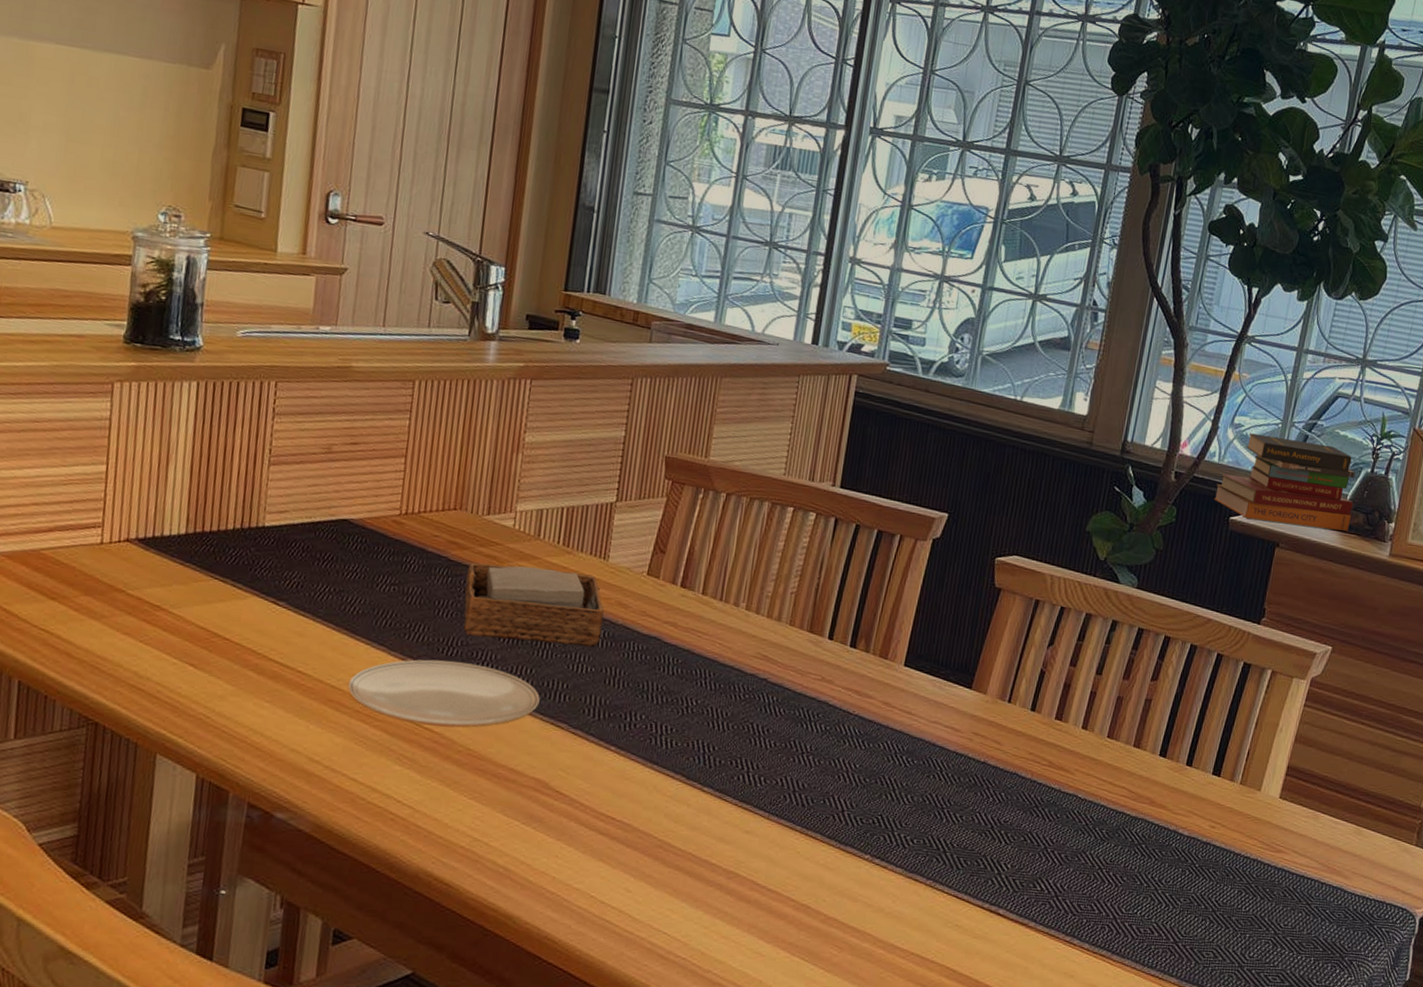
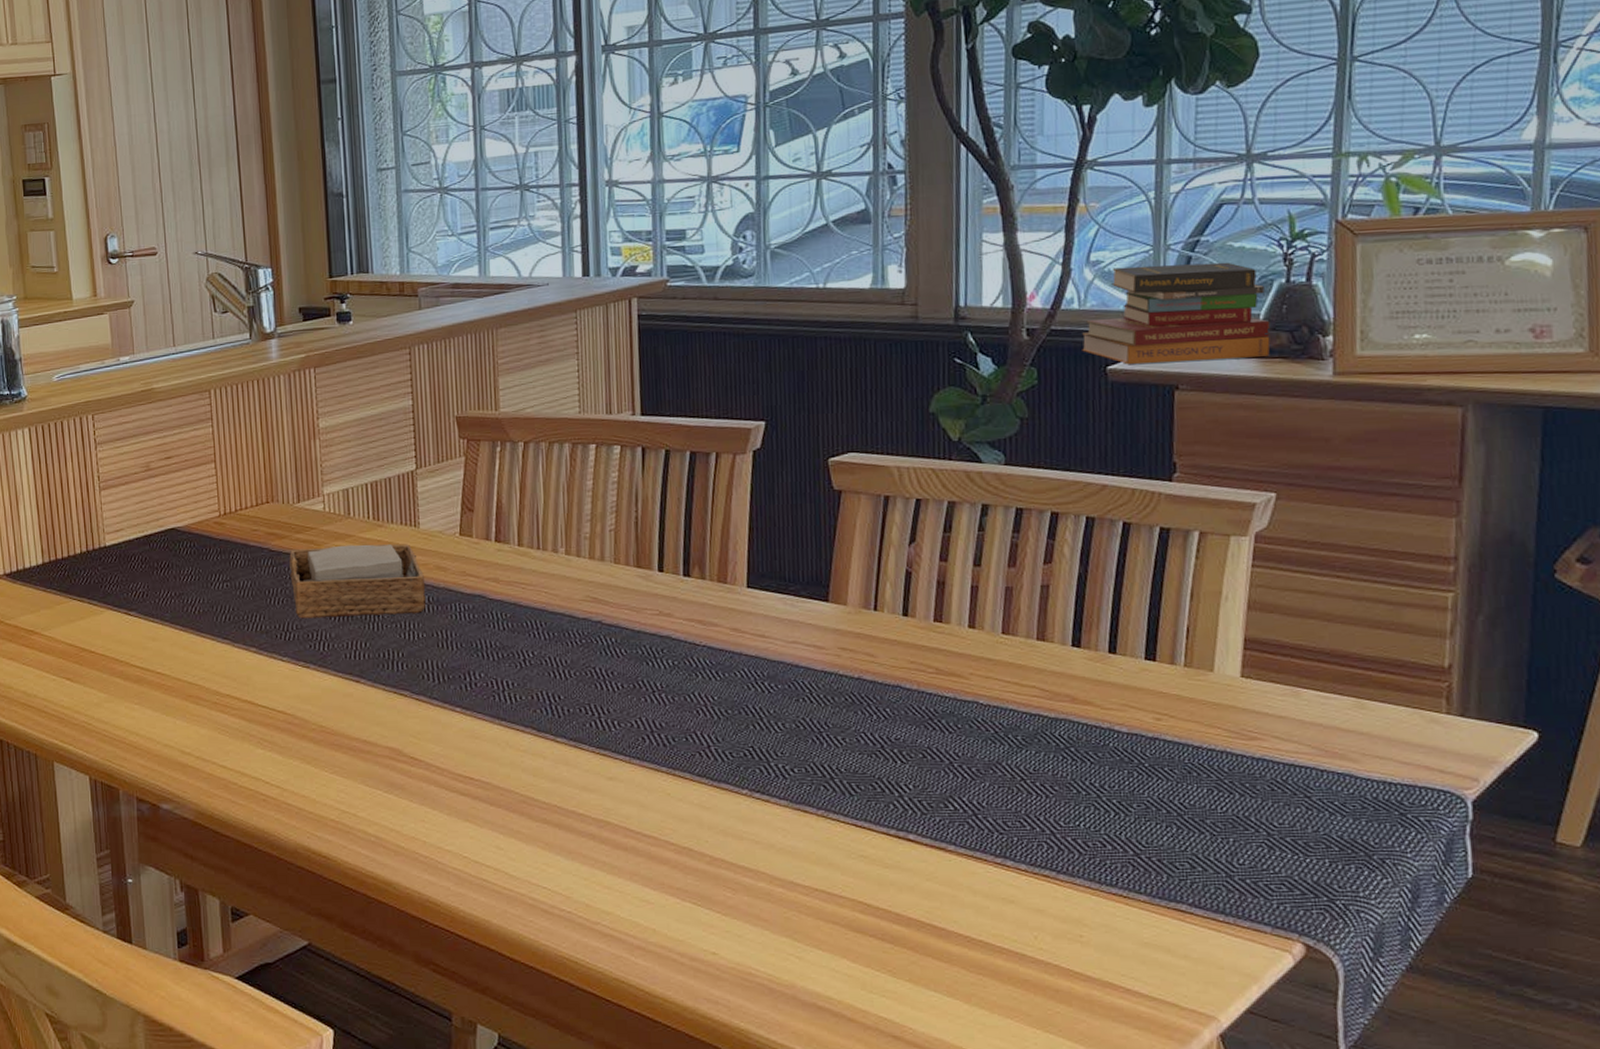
plate: present [348,659,540,728] -> none [202,645,379,708]

